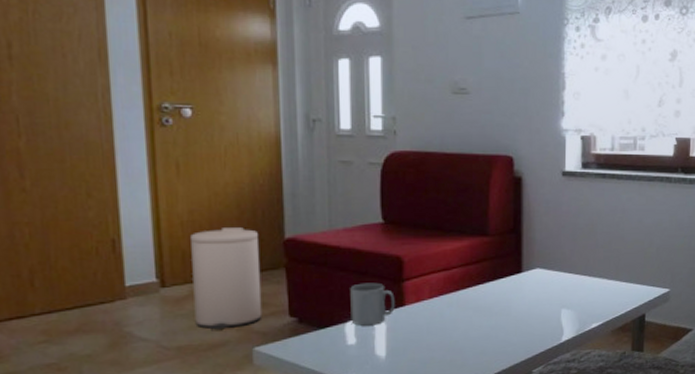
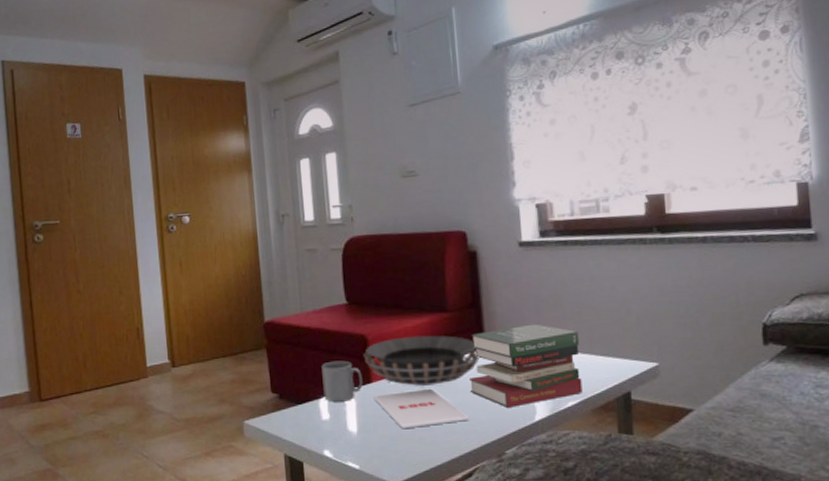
pedal bin: present [191,228,263,330] -> none [192,314,250,404]
decorative bowl: none [397,259,516,309] -> present [363,335,480,386]
magazine: none [406,311,502,353] -> present [373,388,470,429]
books: none [505,251,607,329] -> present [470,324,583,408]

